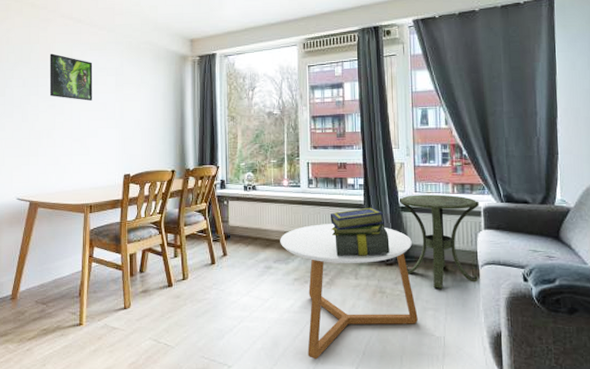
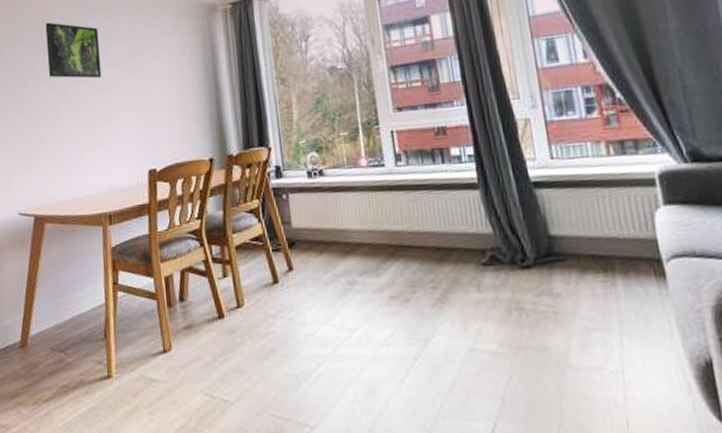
coffee table: present [280,224,418,360] -> none [364,214,579,413]
stack of books: present [330,207,390,256] -> none [430,186,524,260]
side table: present [399,194,479,289] -> none [528,159,665,299]

